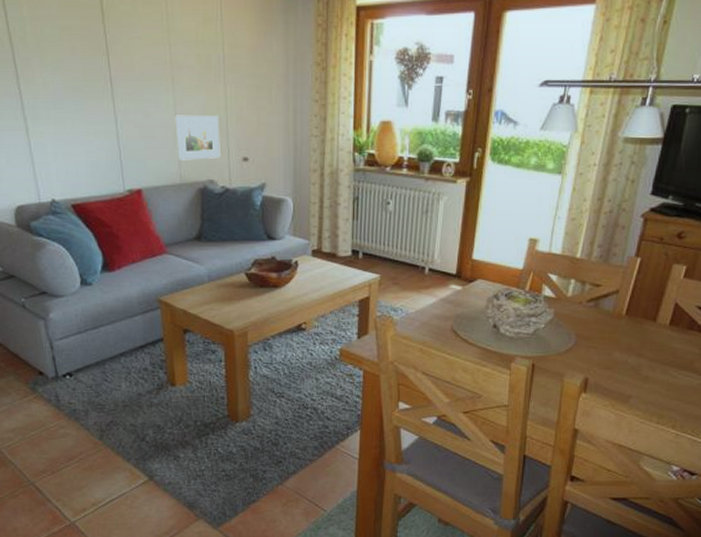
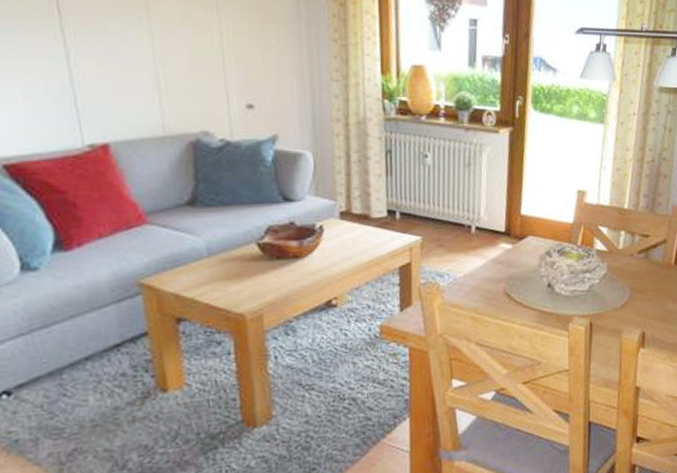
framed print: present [175,115,221,161] -> none [152,52,217,108]

